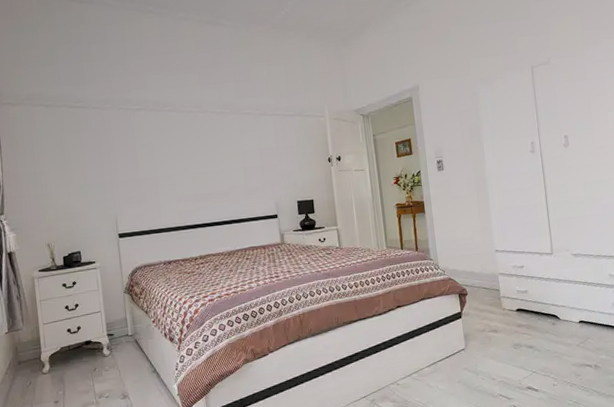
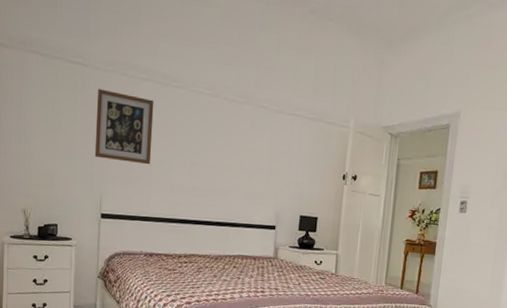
wall art: none [99,124,156,185] -> present [94,88,154,165]

